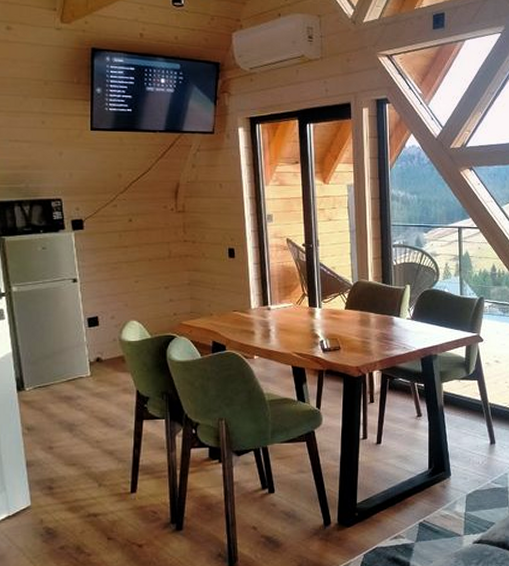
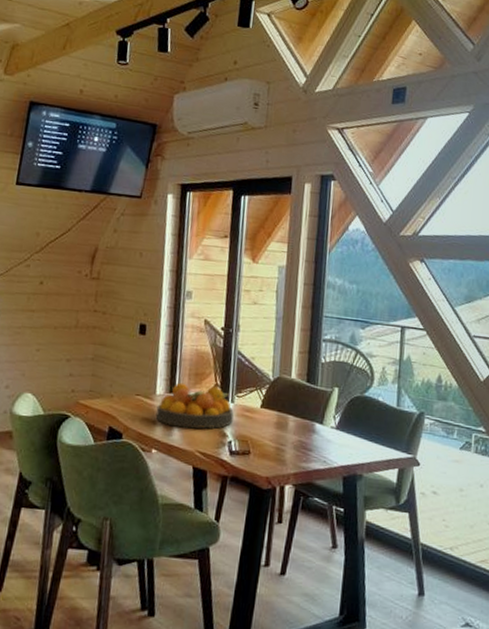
fruit bowl: none [253,296,322,334] -> present [155,382,234,429]

